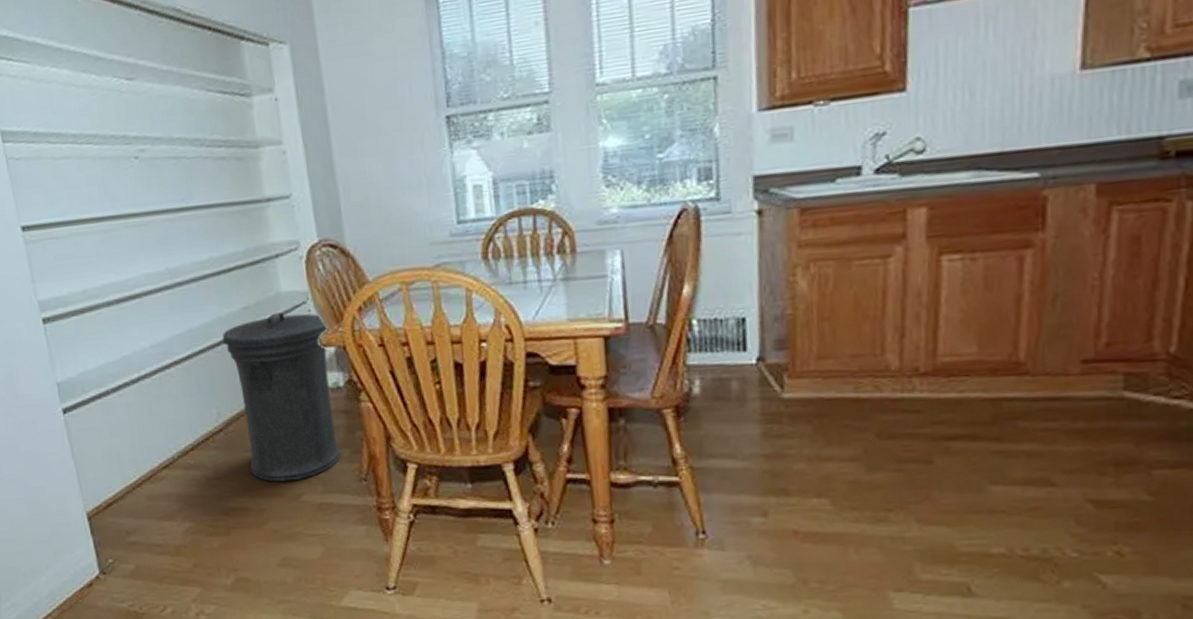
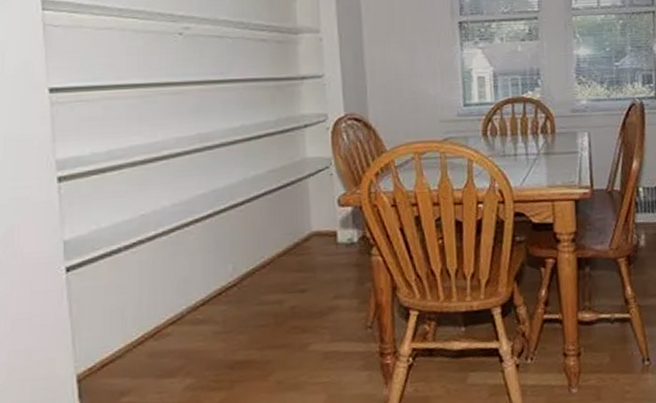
trash can: present [222,312,341,482] -> none [246,176,350,334]

